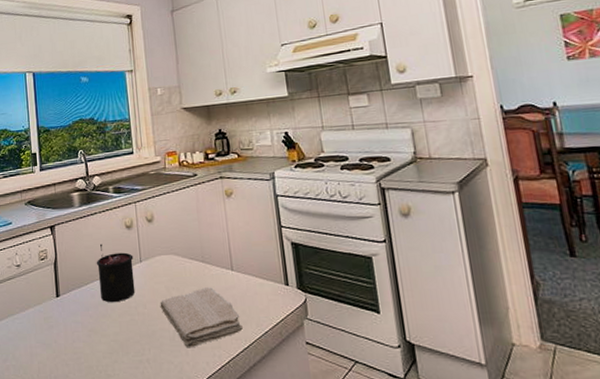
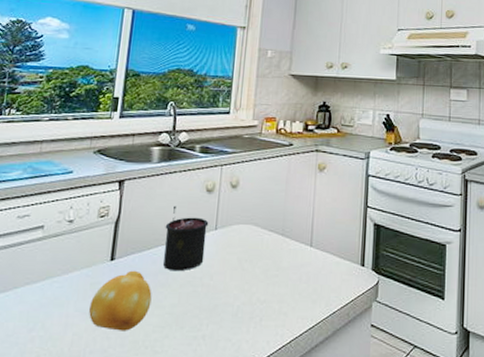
fruit: none [47,304,97,358] -> present [89,270,152,331]
washcloth: present [160,287,243,348] -> none [228,262,311,326]

